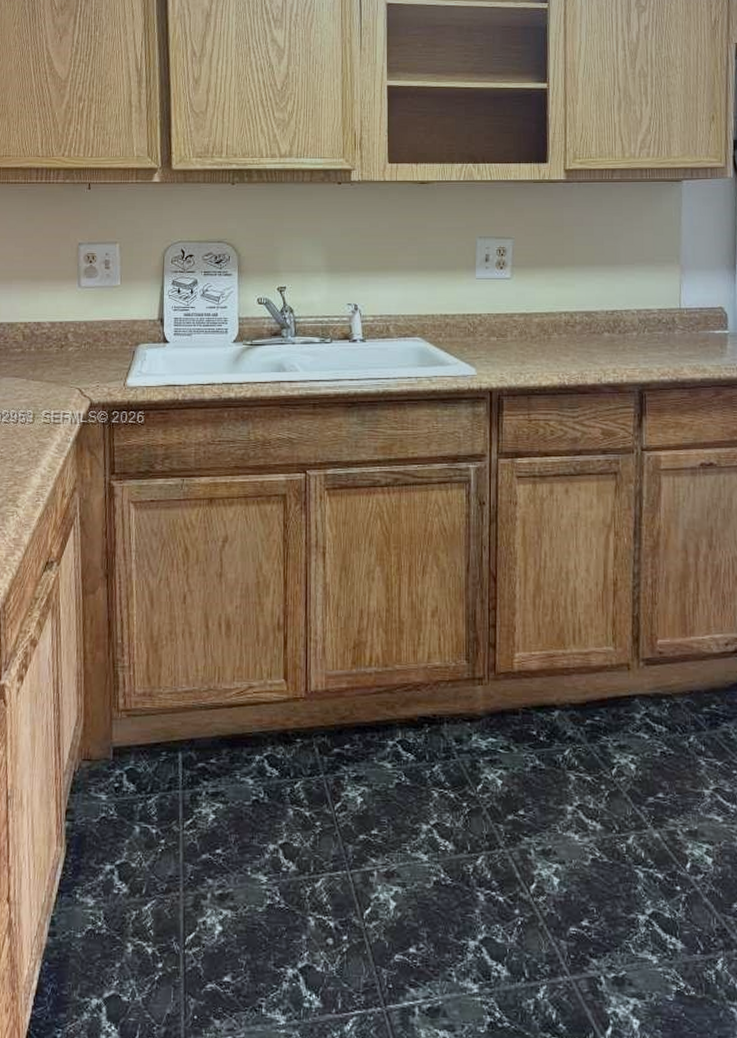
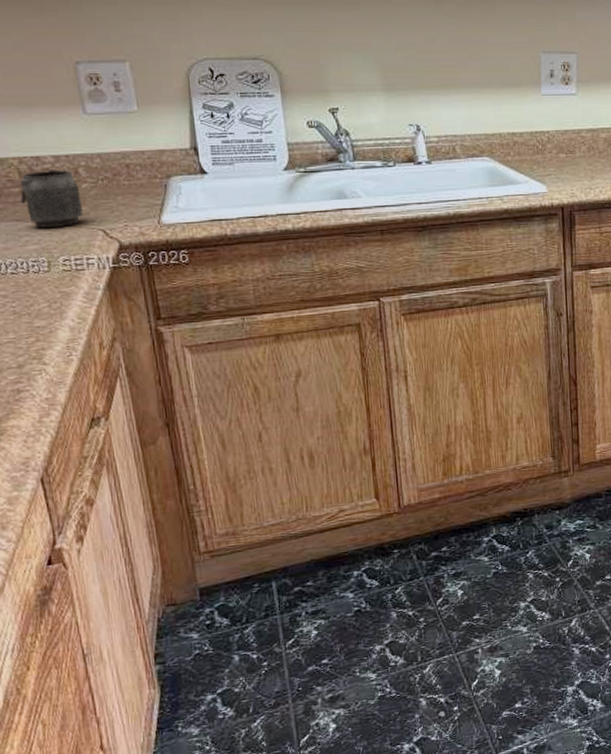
mug: none [21,334,67,384] -> present [19,169,84,228]

